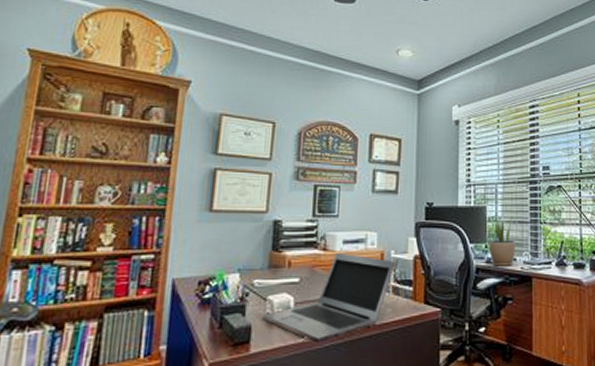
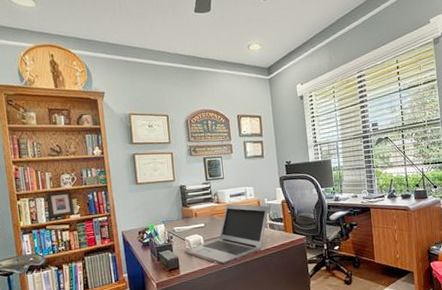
picture frame: none [63,210,109,248] -> present [47,191,74,218]
potted plant: present [489,216,515,266] -> none [336,165,356,203]

